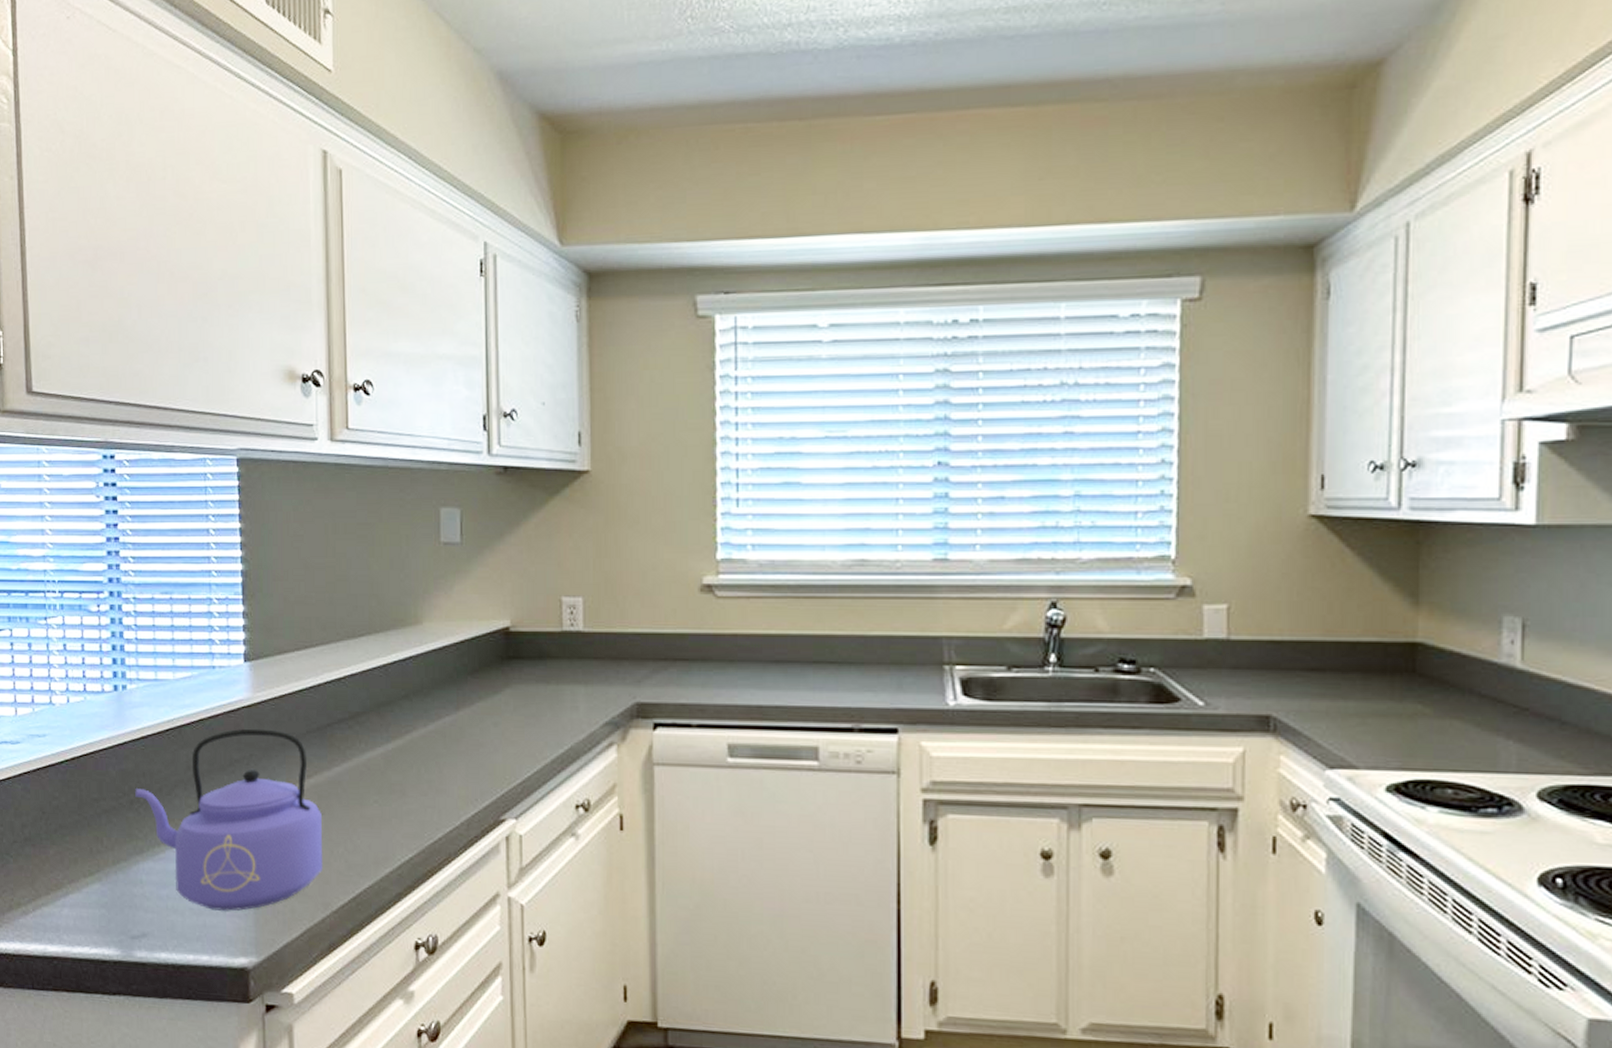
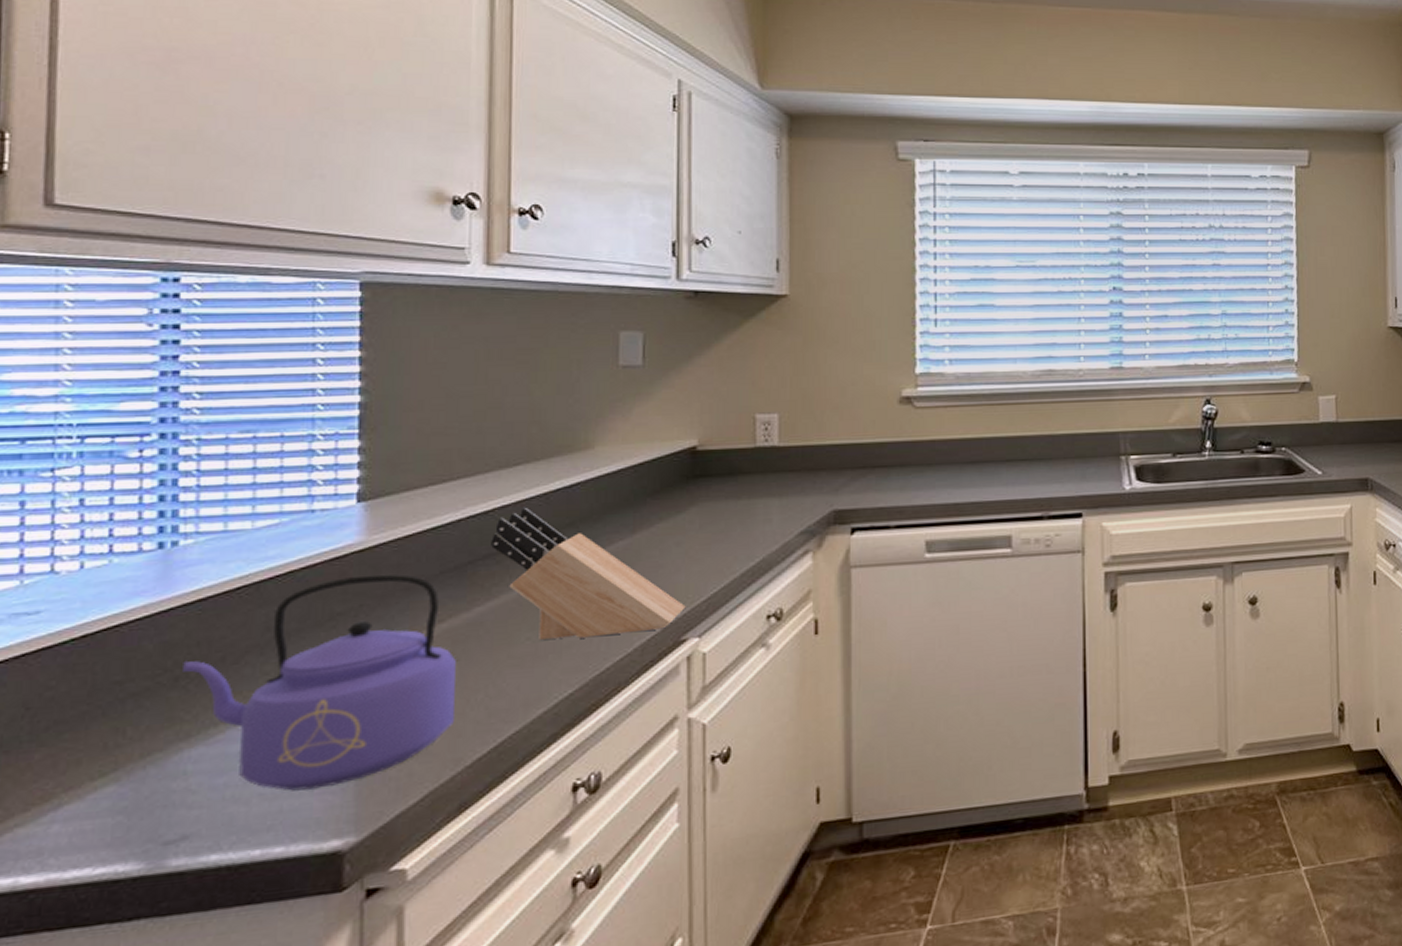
knife block: none [344,676,504,807] -> present [491,507,686,640]

